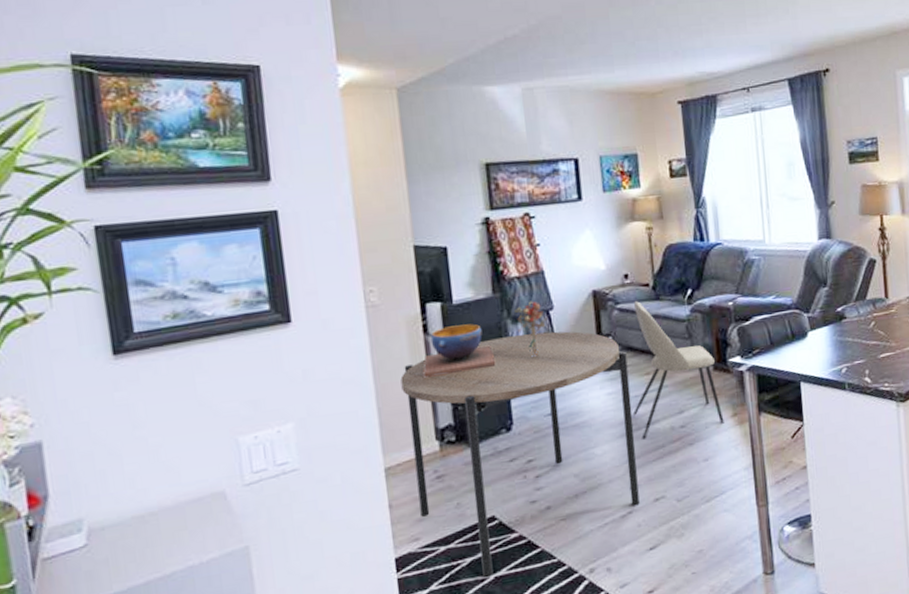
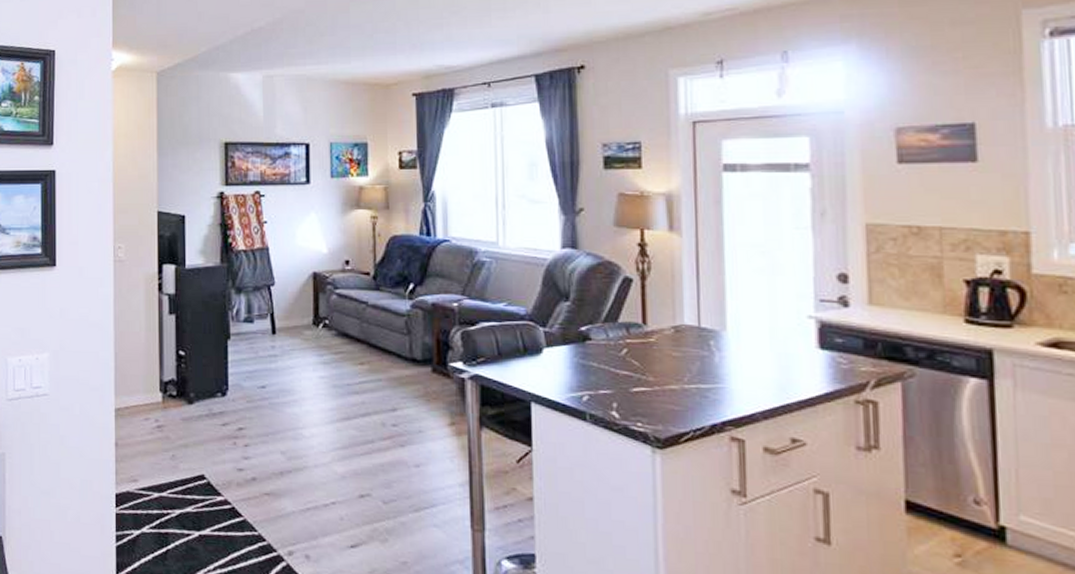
dining table: present [400,330,640,578] -> none [136,305,344,534]
decorative bowl: present [423,324,495,378] -> none [155,288,217,333]
bouquet: present [515,301,548,357] -> none [239,274,269,328]
dining chair: present [632,301,724,440] -> none [343,289,440,431]

